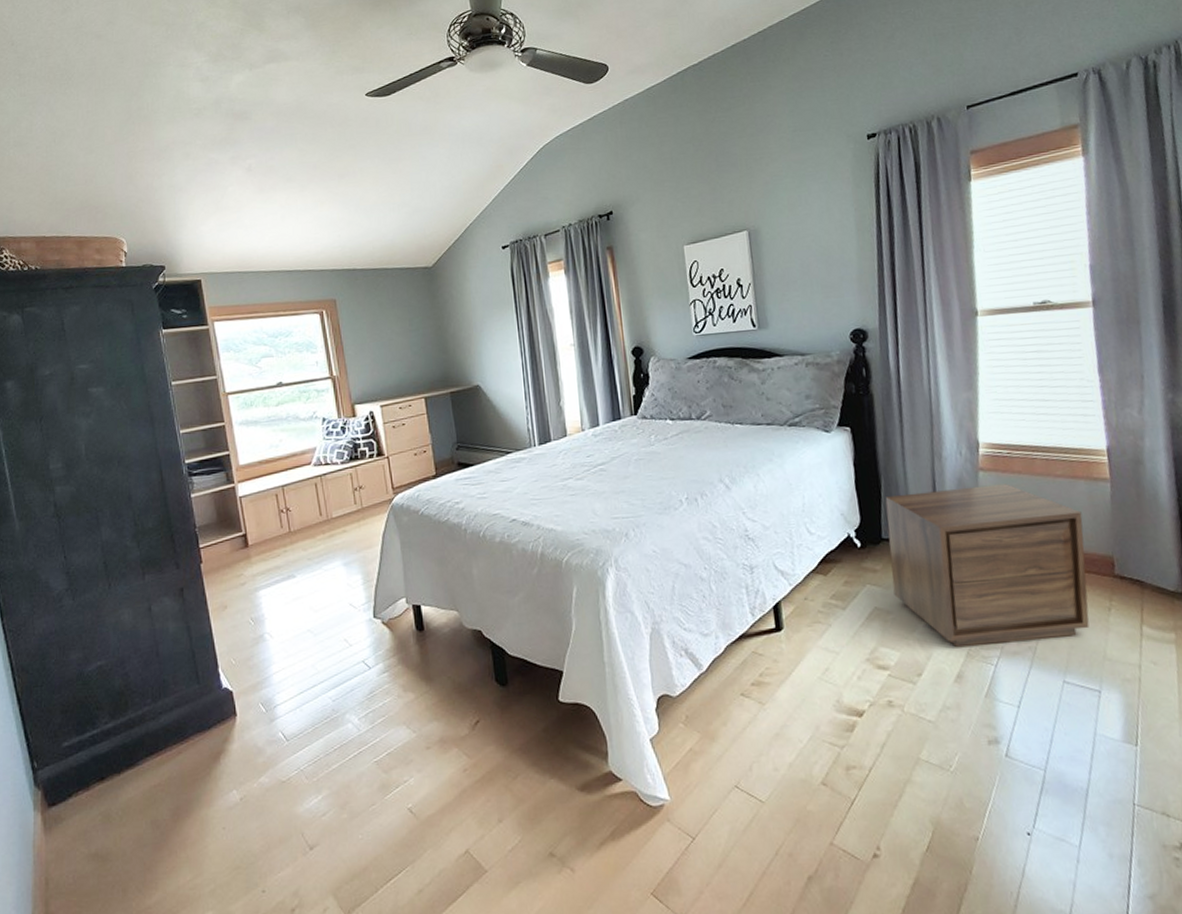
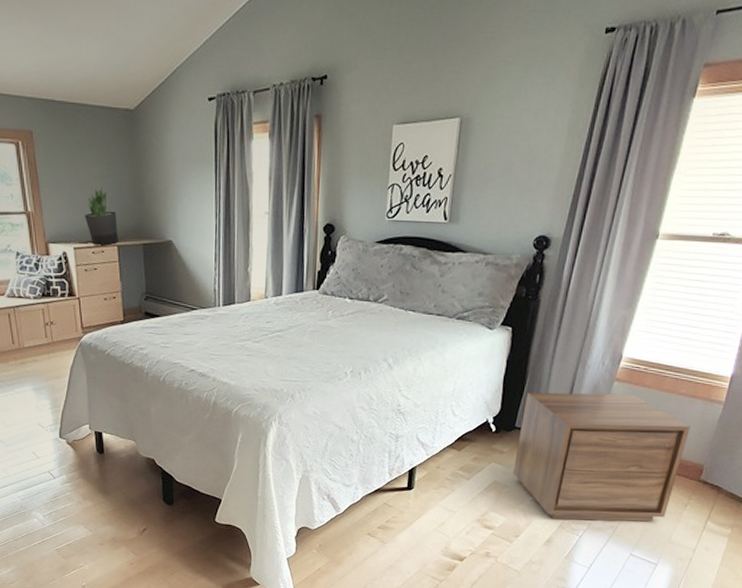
planter: none [390,341,425,401] -> present [85,185,118,246]

